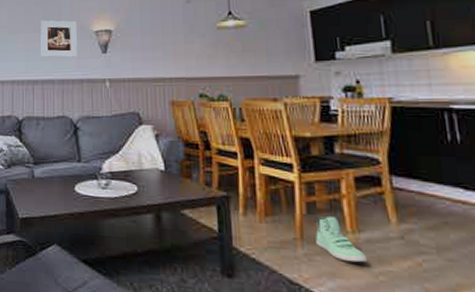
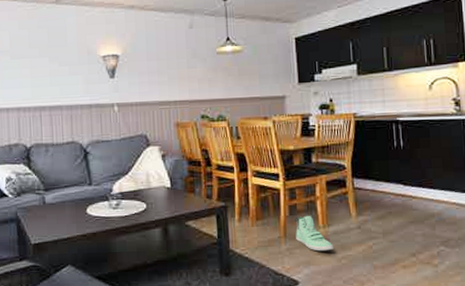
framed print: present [41,20,77,58] -> none [46,44,85,83]

